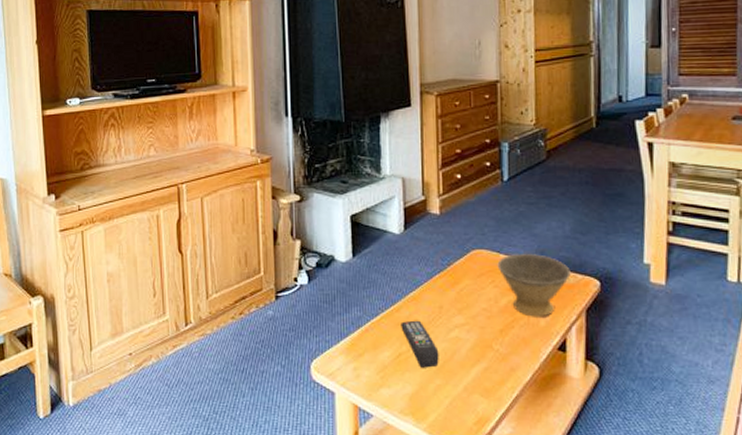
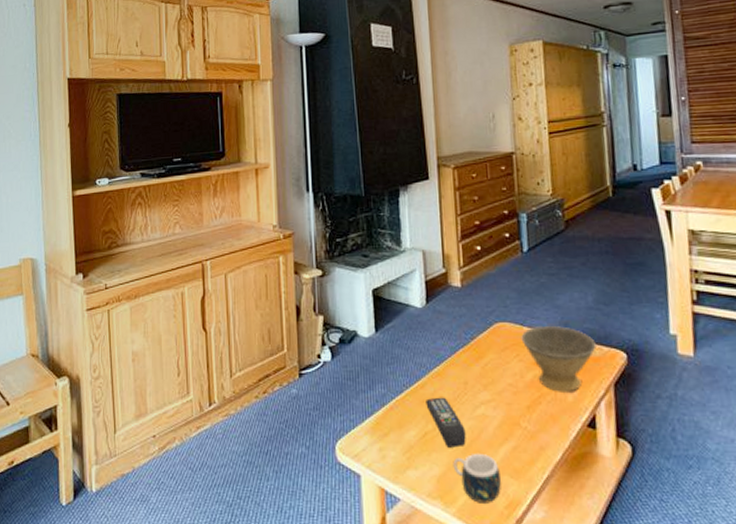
mug: none [425,373,471,420] -> present [453,453,501,503]

